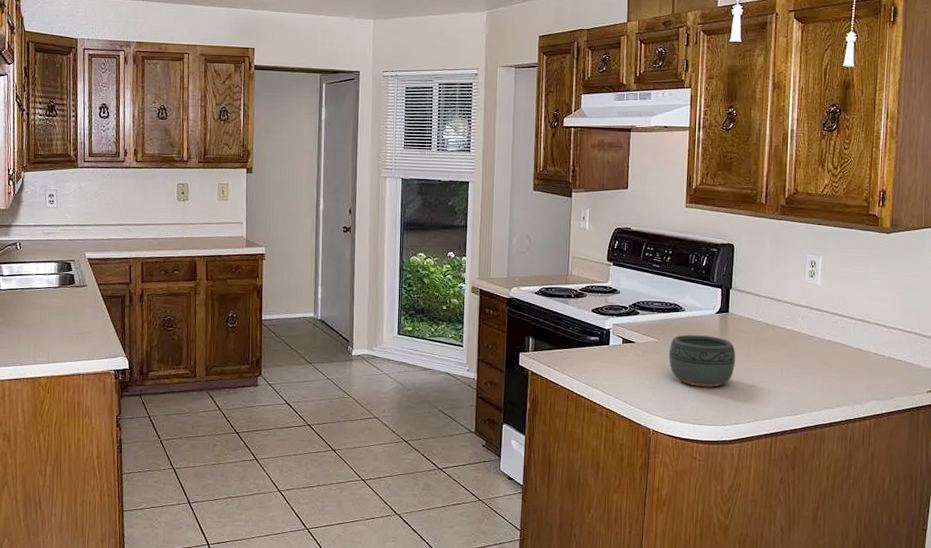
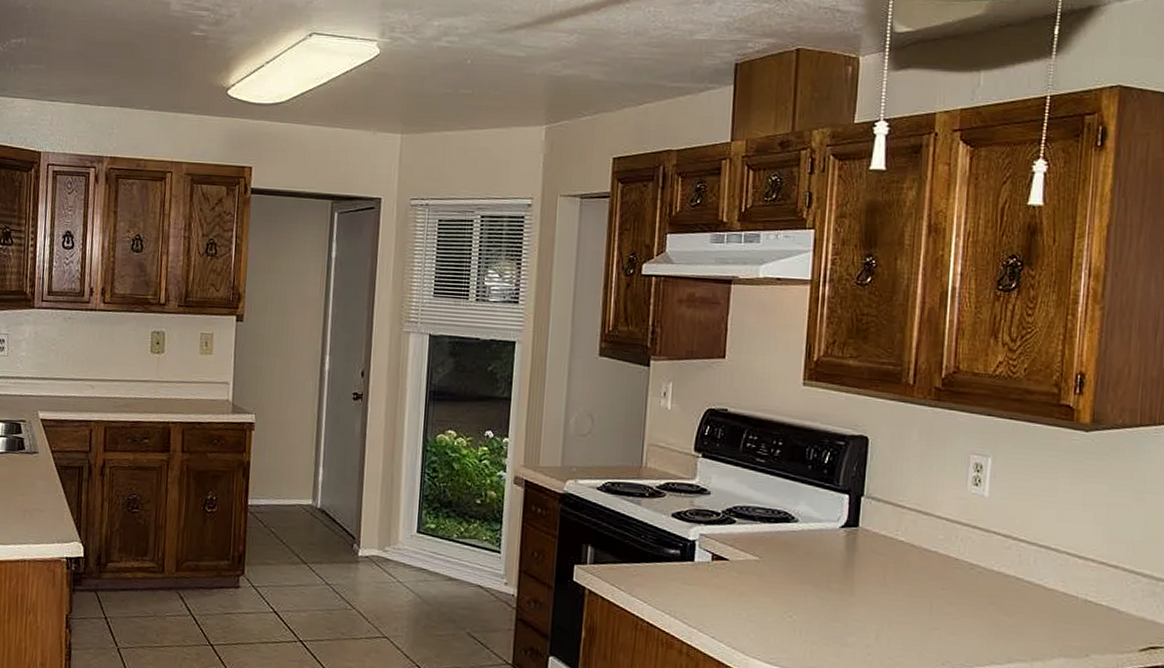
bowl: present [669,335,735,387] -> none [774,553,867,626]

